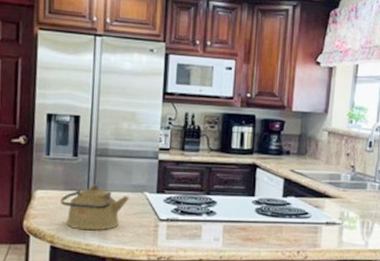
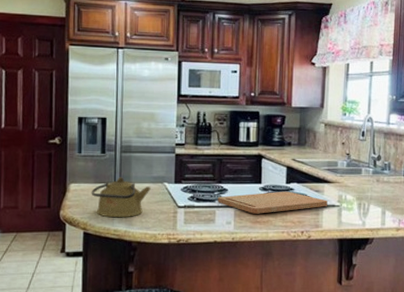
cutting board: none [205,205,328,230] -> present [218,191,328,214]

